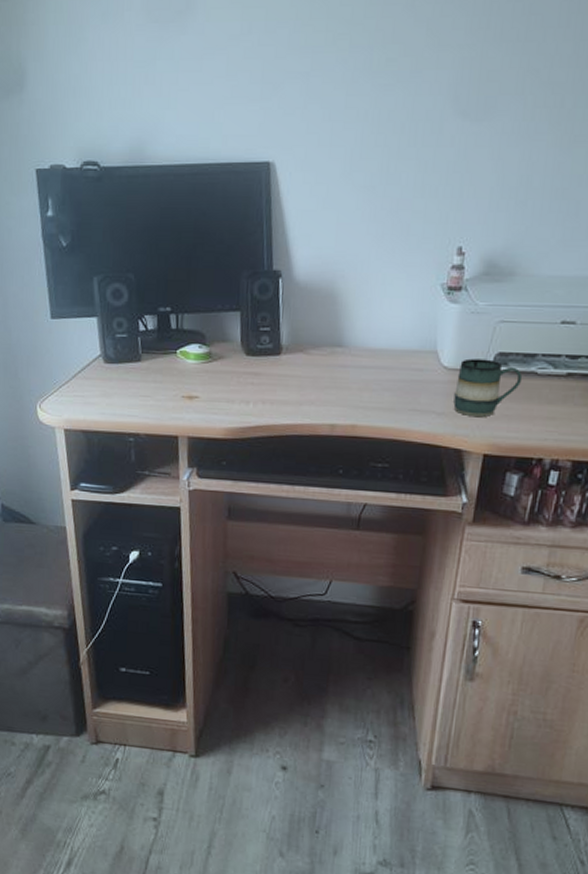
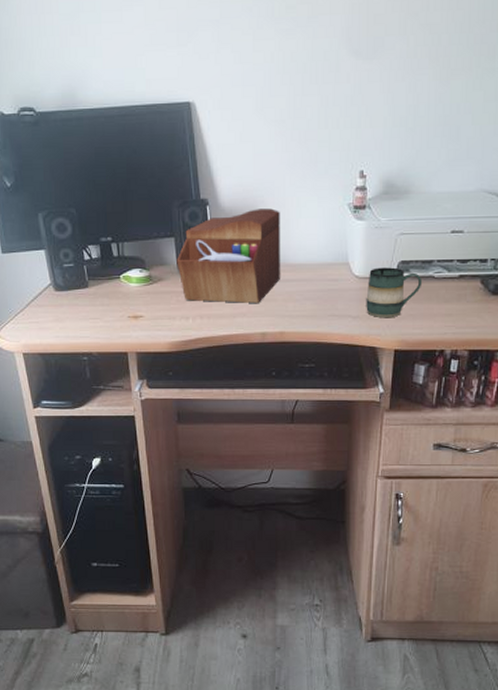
sewing box: none [240,284,362,390] -> present [176,208,280,303]

